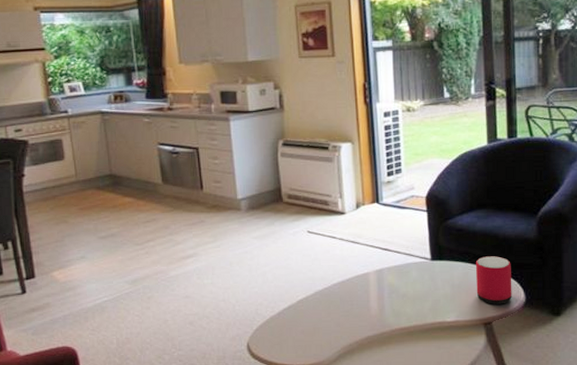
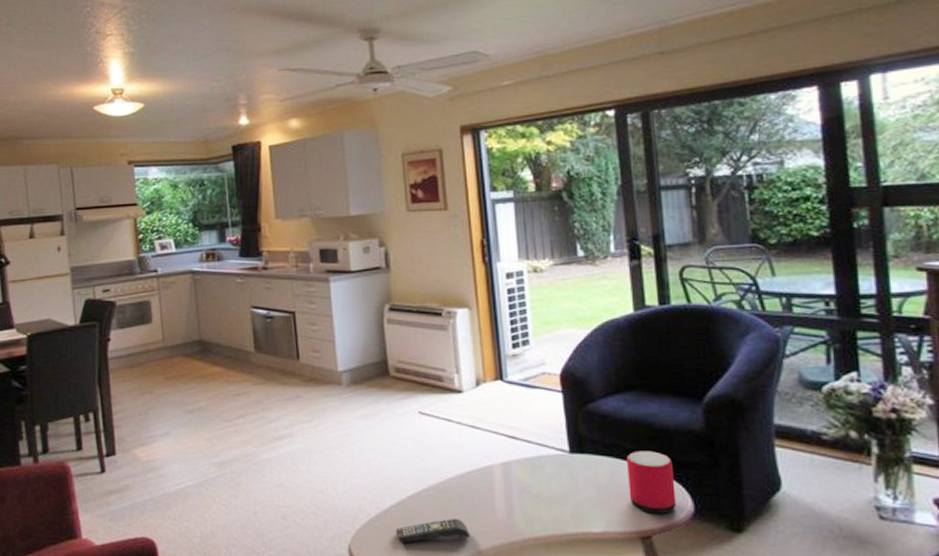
remote control: none [287,316,349,338] -> present [395,518,471,543]

